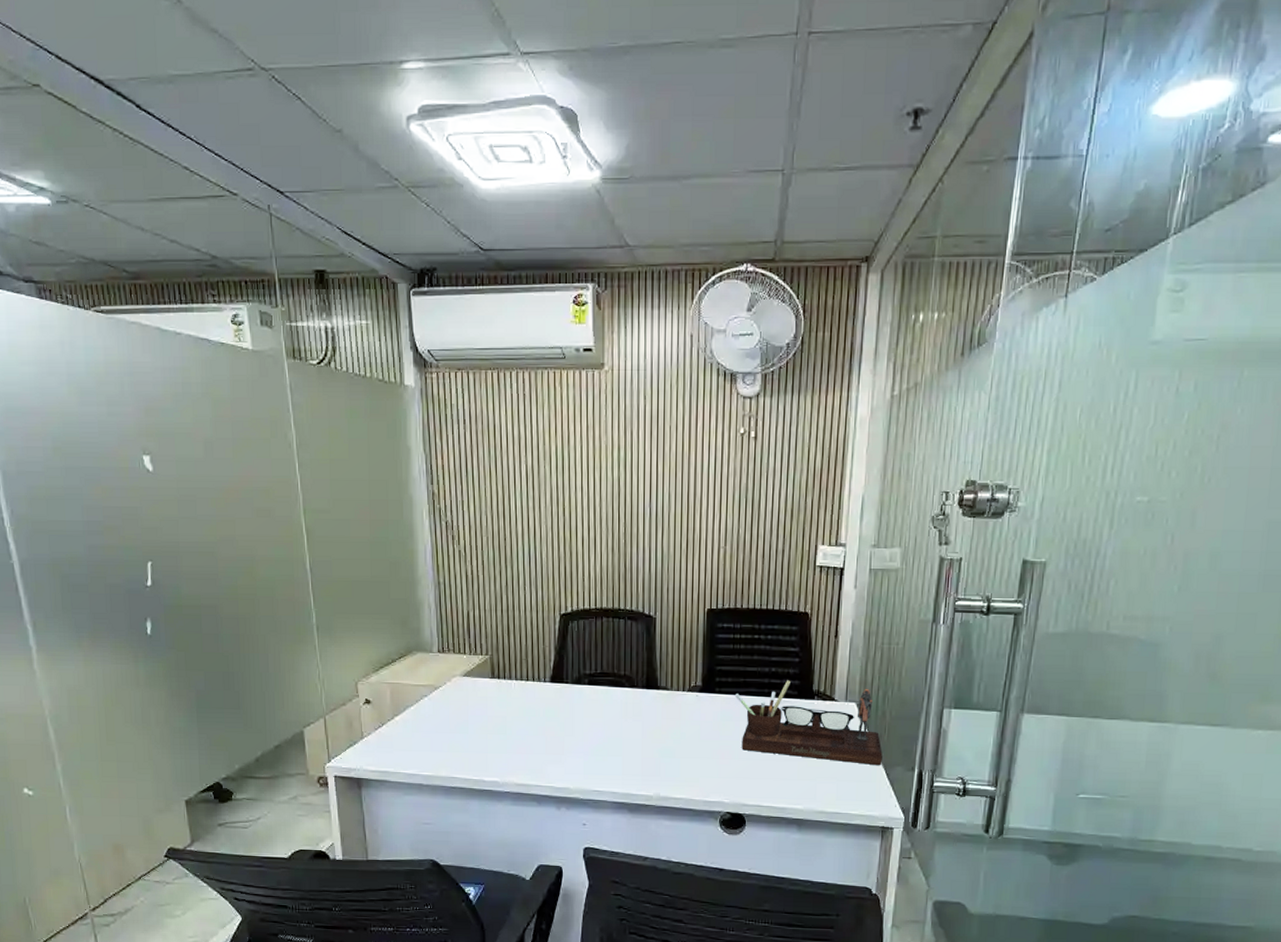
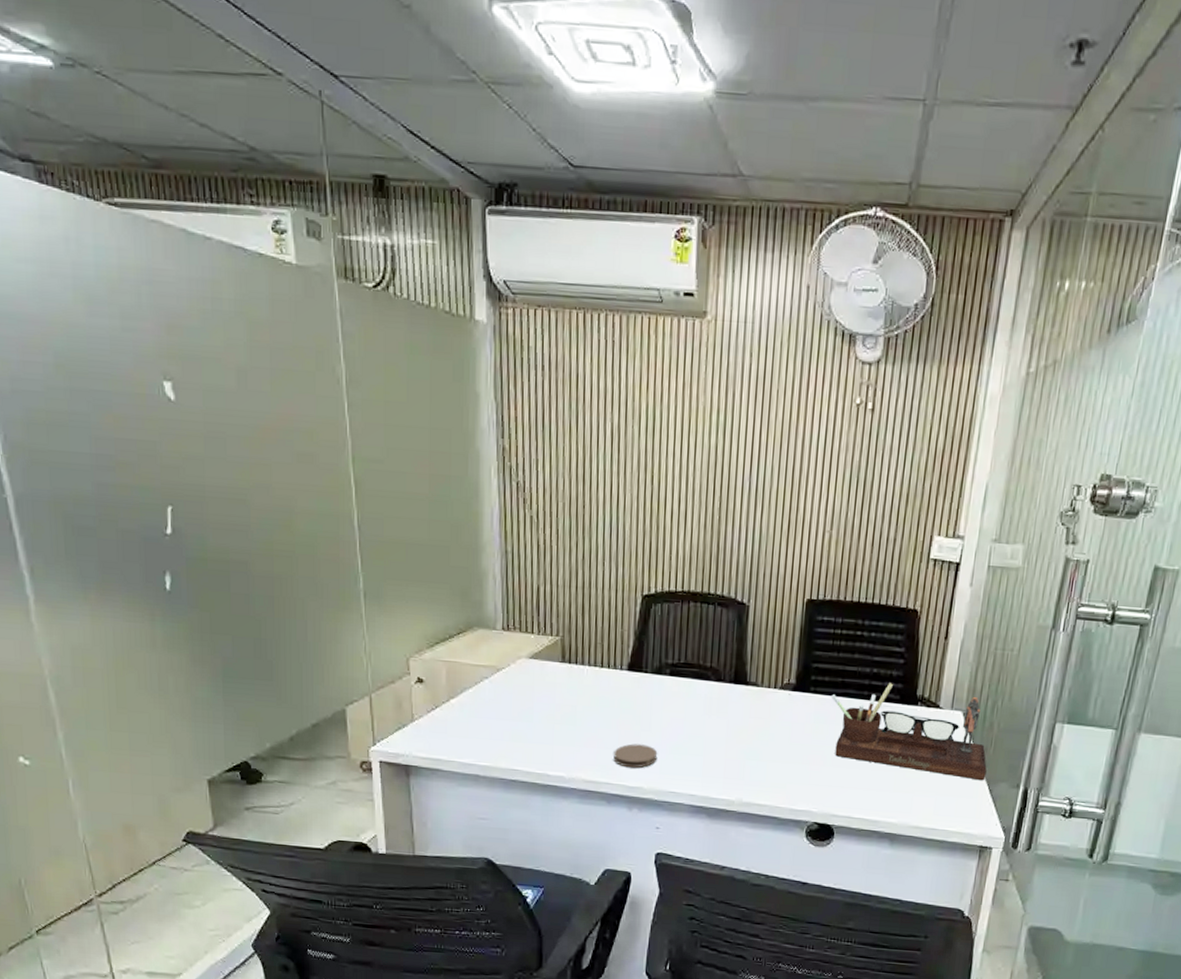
coaster: none [542,748,581,771] -> present [613,743,658,768]

